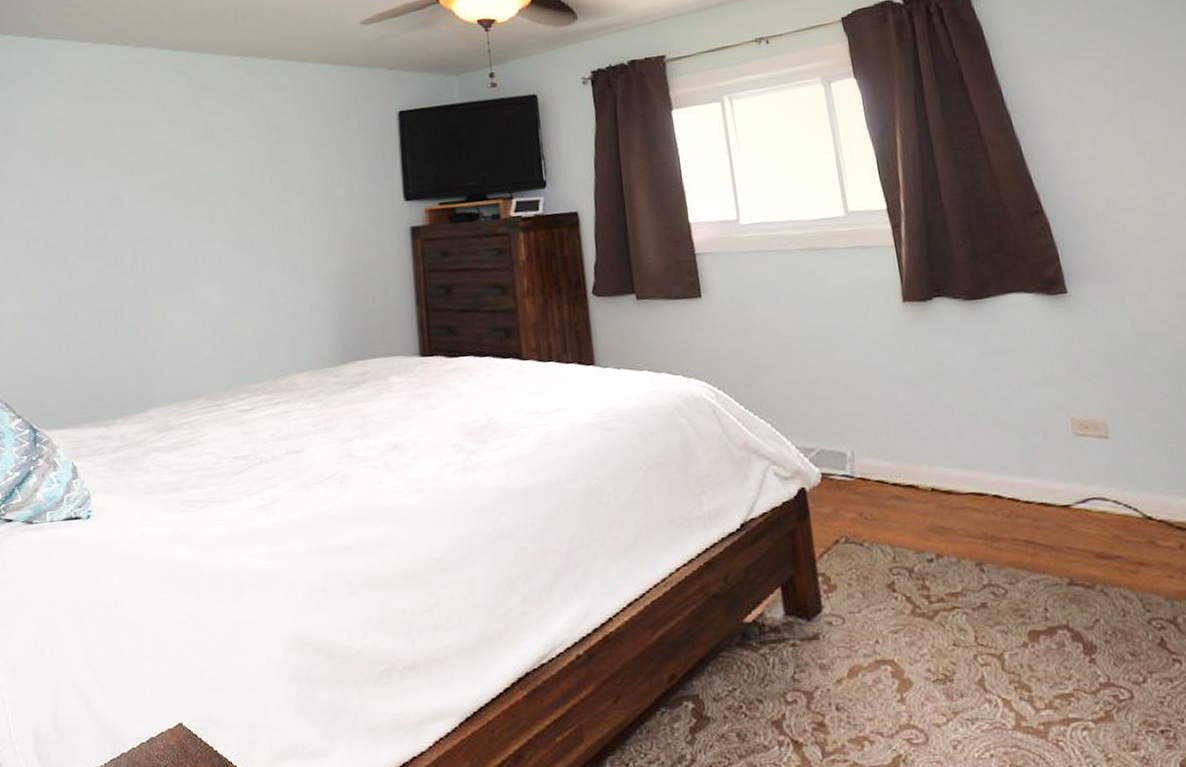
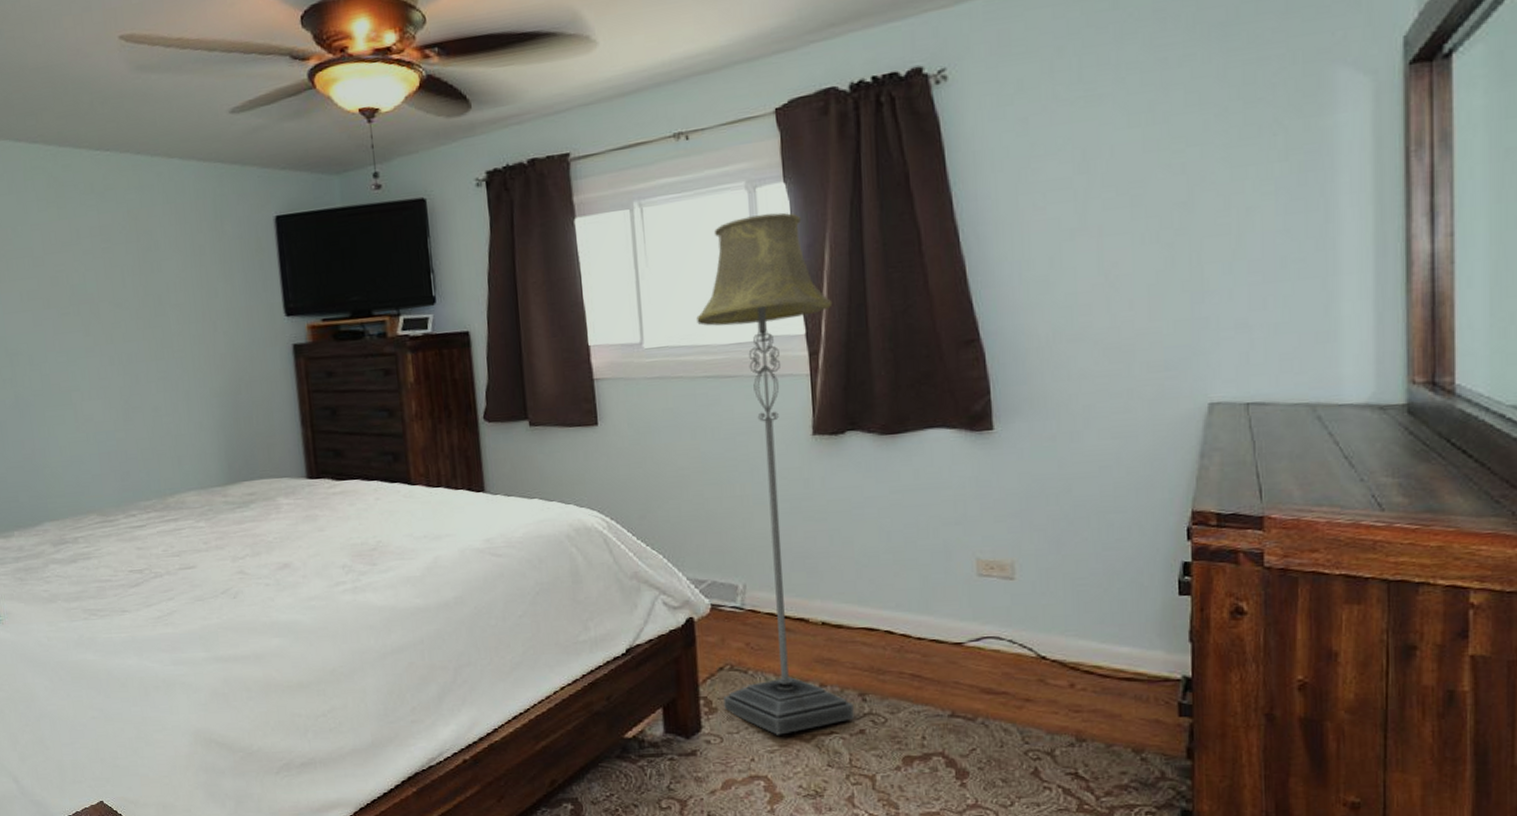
floor lamp: none [787,103,974,613] -> present [696,212,854,735]

